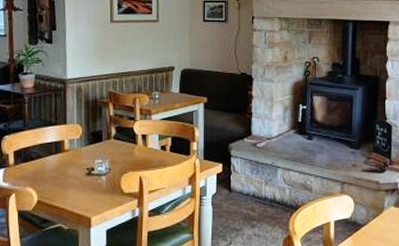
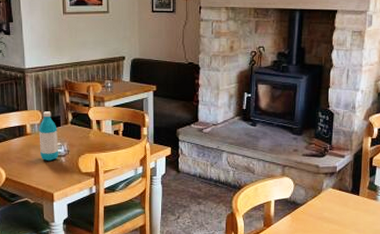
water bottle: none [77,125,99,180] -> present [39,111,59,161]

